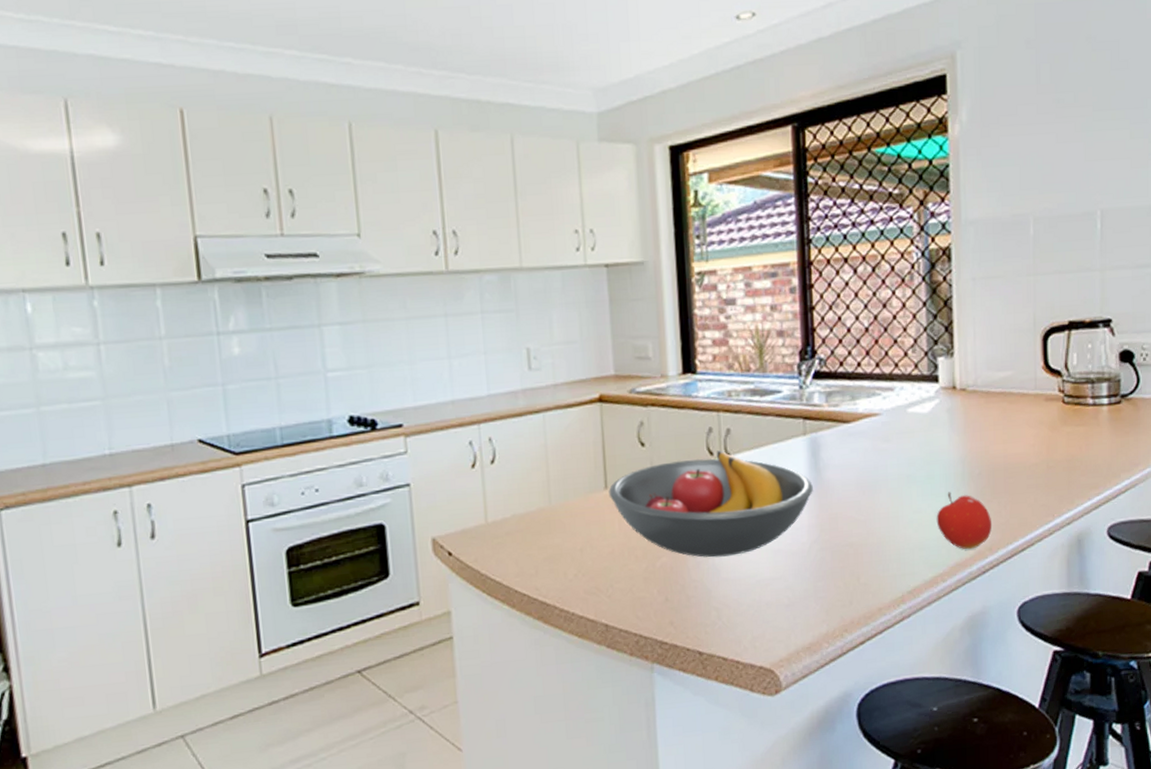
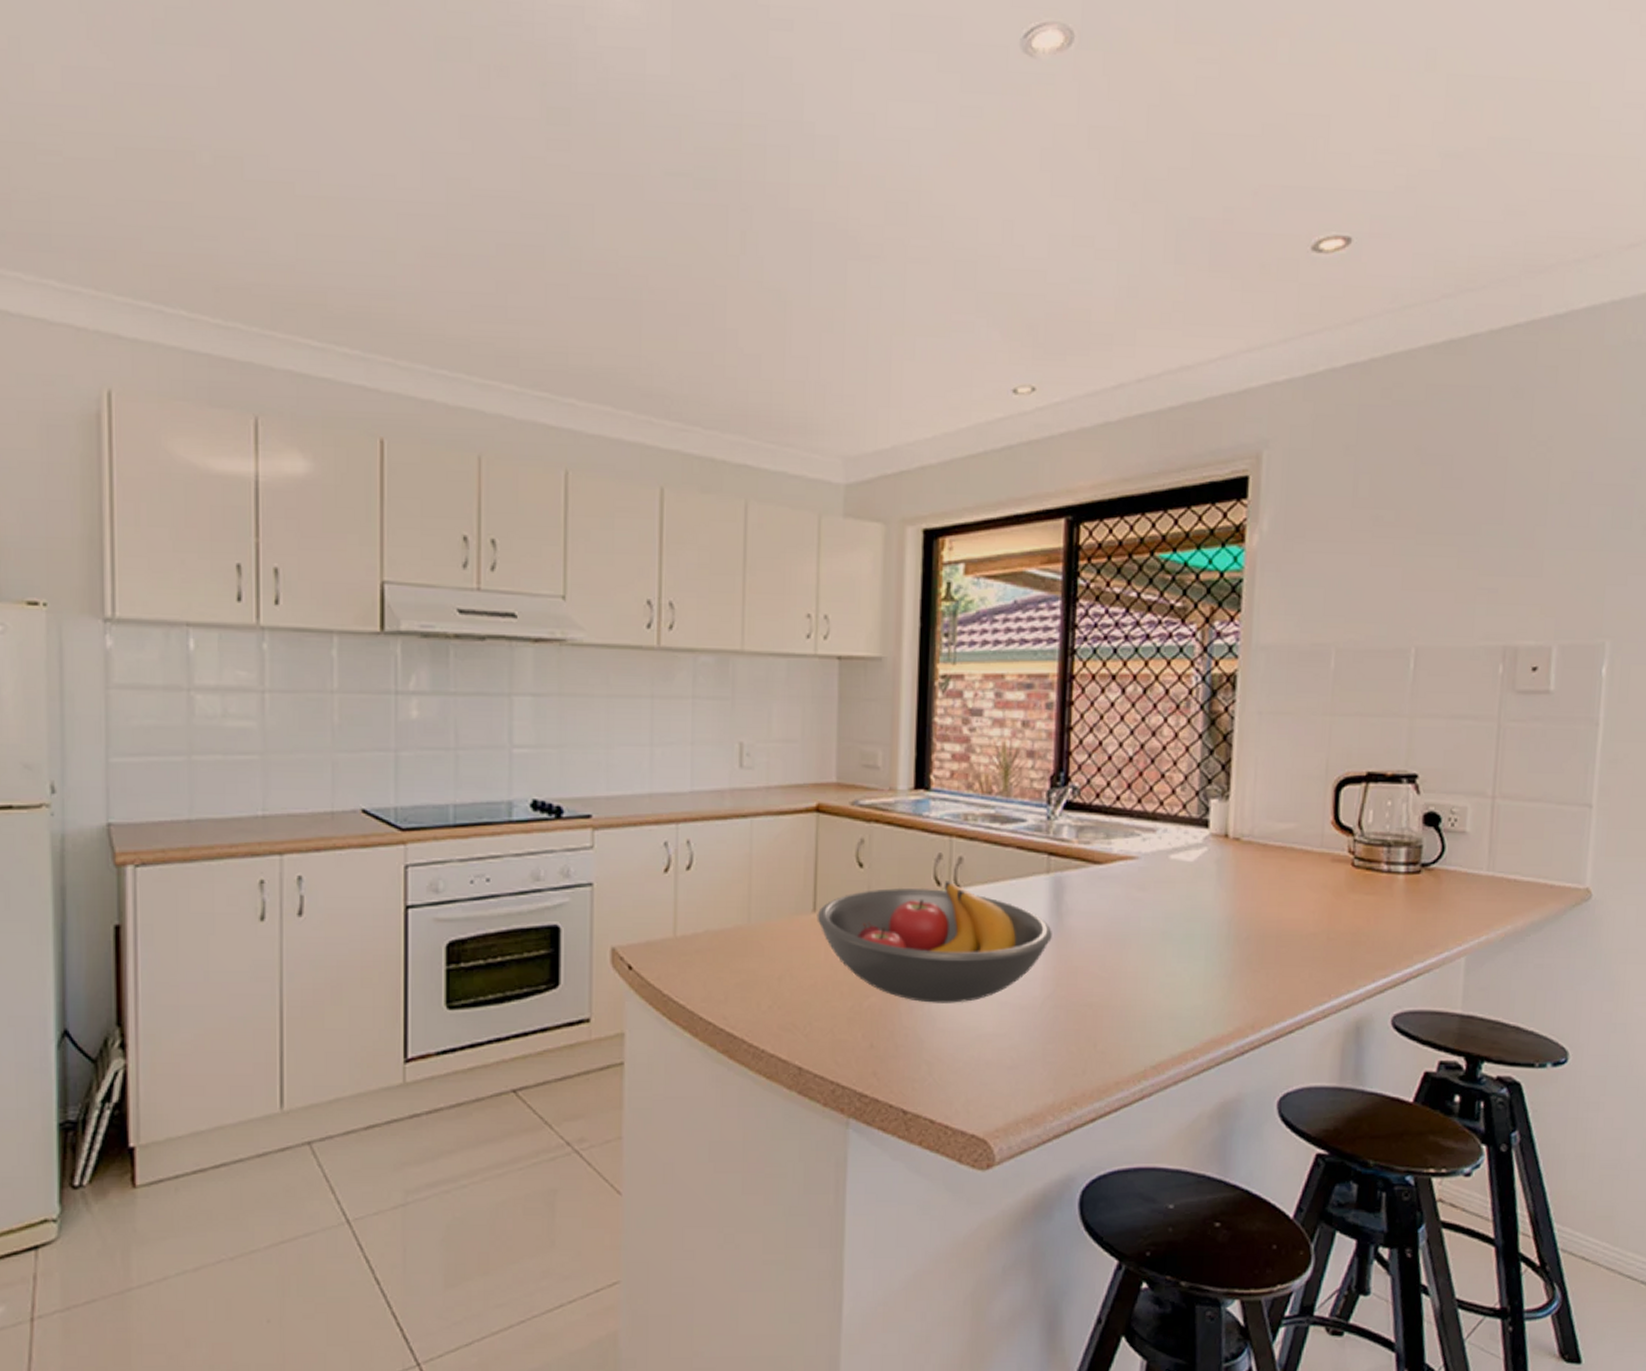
fruit: present [936,492,993,550] -> none [1192,956,1257,1025]

